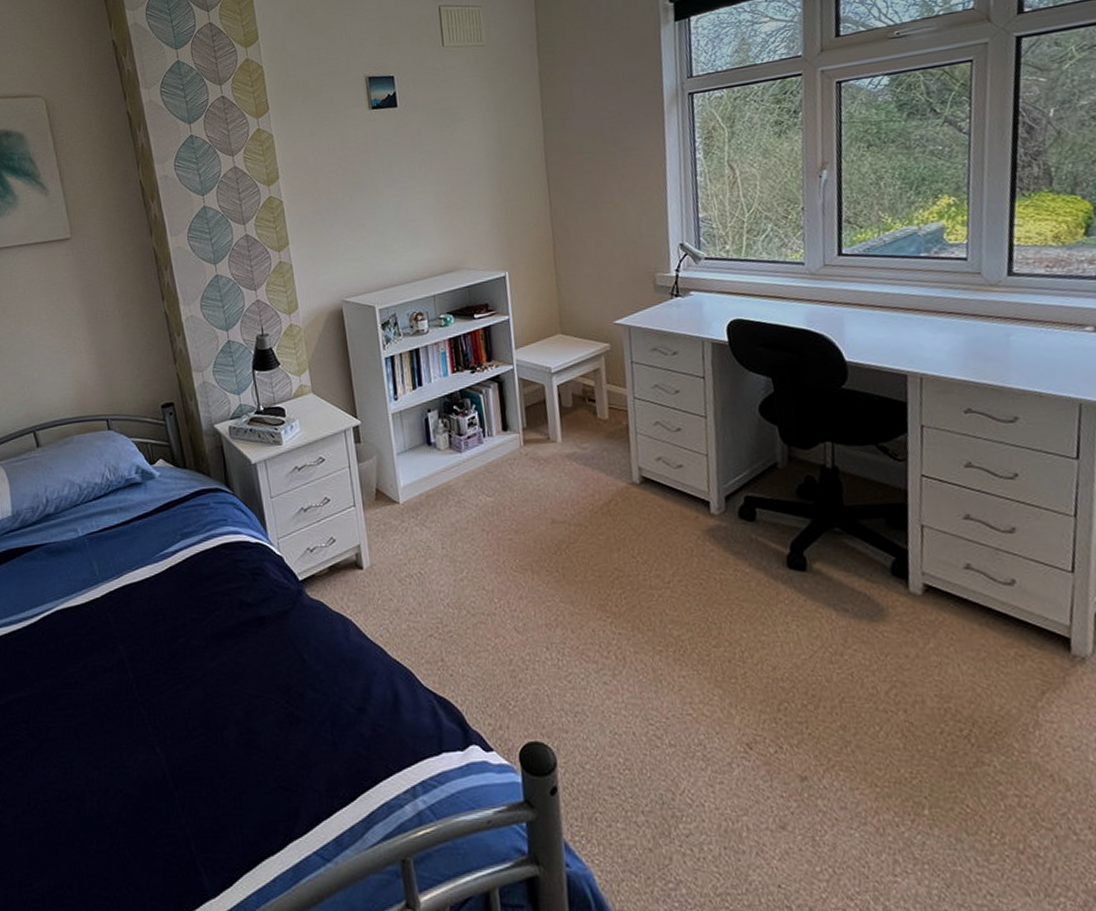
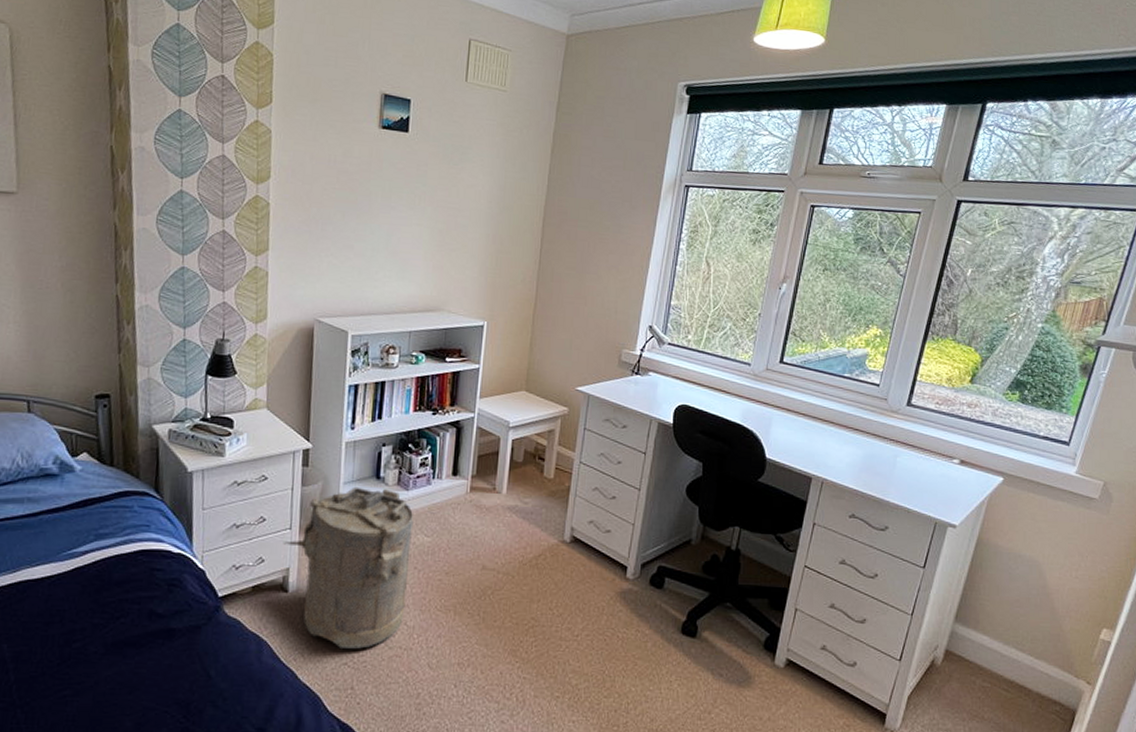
laundry hamper: none [349,454,481,620] -> present [283,486,414,649]

